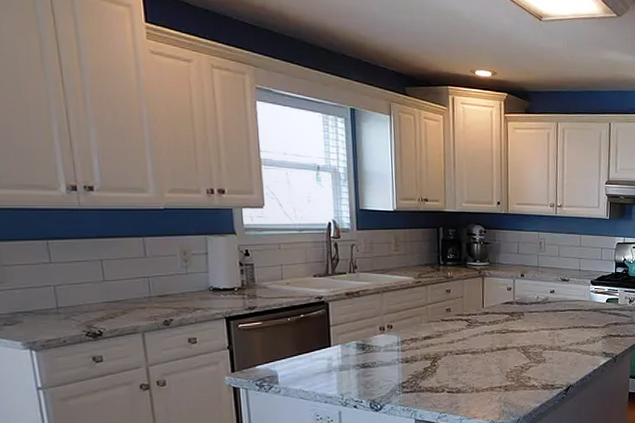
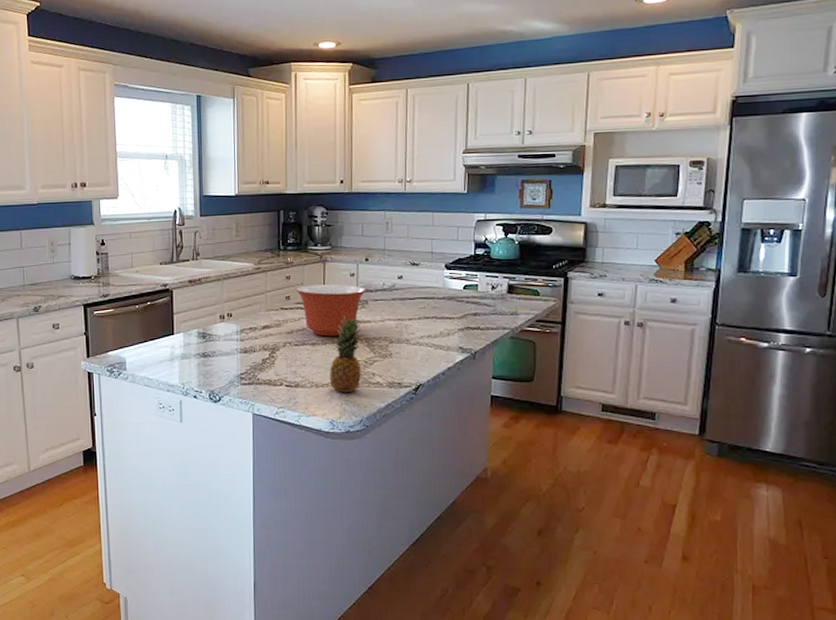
mixing bowl: none [456,297,522,346] -> present [296,284,366,337]
fruit: none [488,325,518,396] -> present [329,315,361,392]

